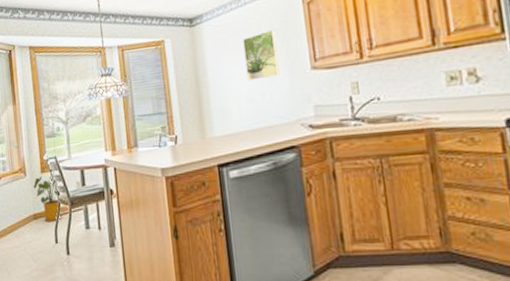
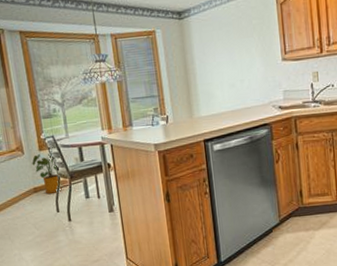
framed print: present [243,29,280,81] -> none [226,25,257,69]

